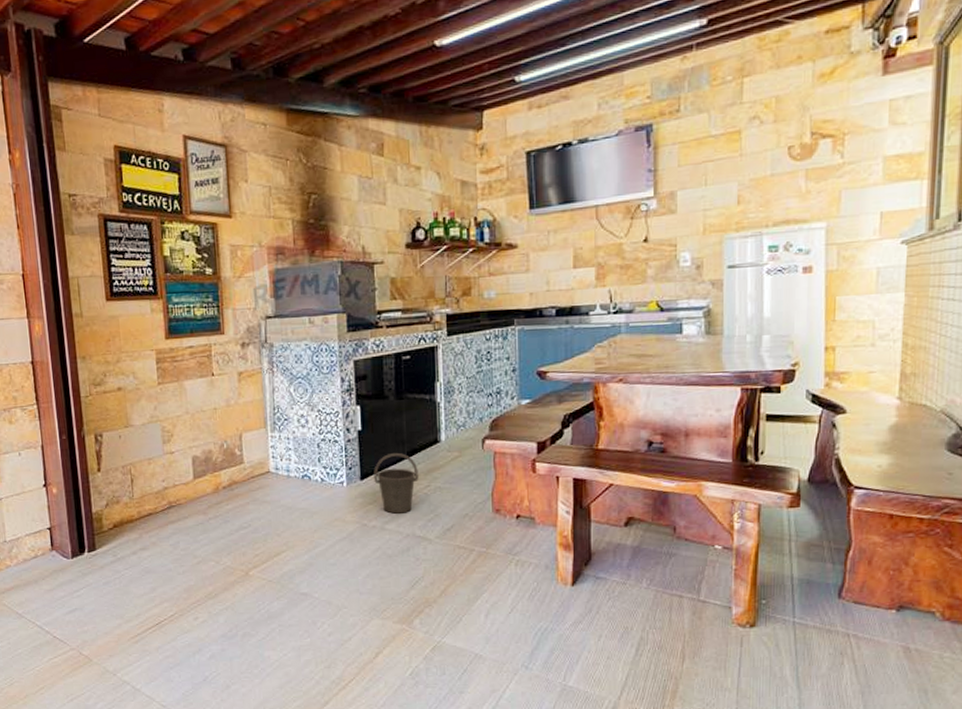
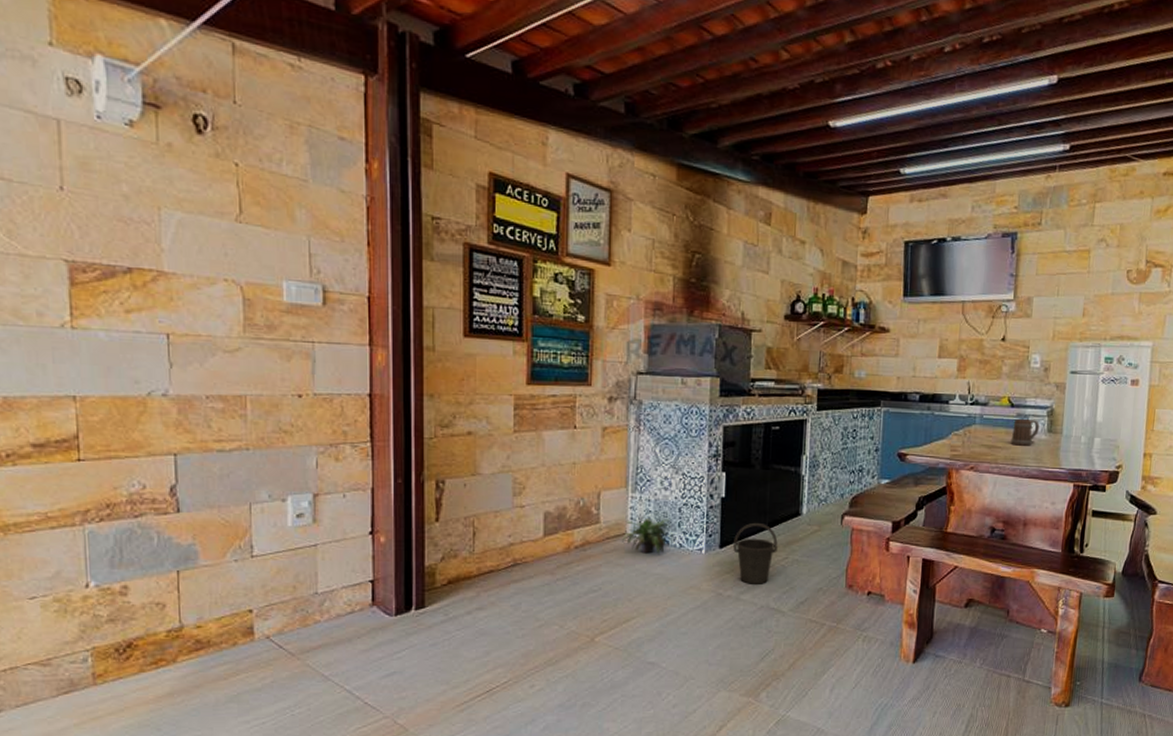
potted plant: none [266,455,312,490] -> present [622,519,671,554]
beer mug: none [663,322,695,353] -> present [1010,418,1040,447]

